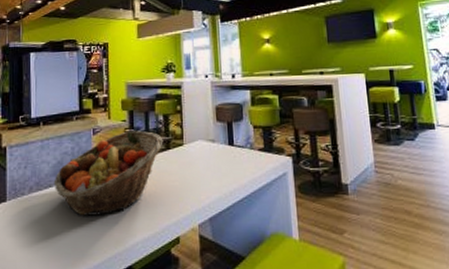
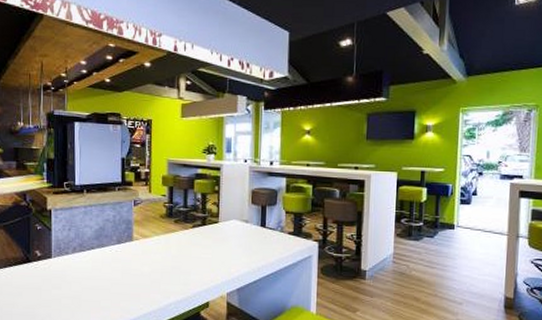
fruit basket: present [53,130,163,216] -> none [95,205,200,278]

